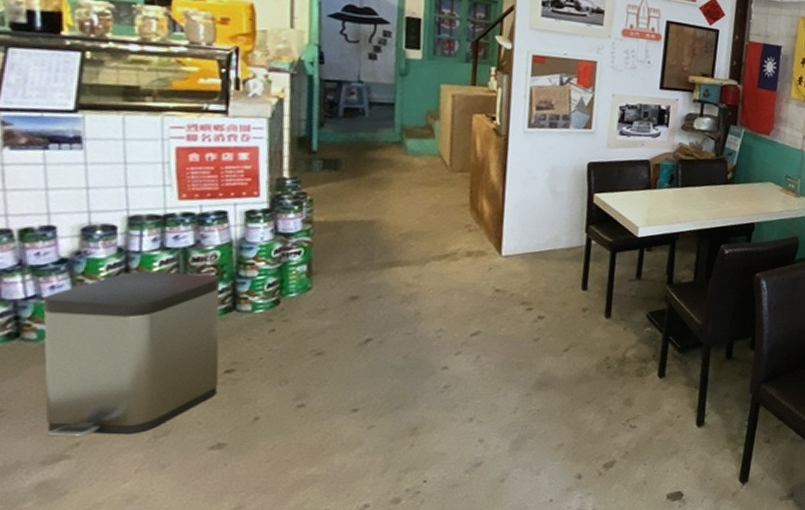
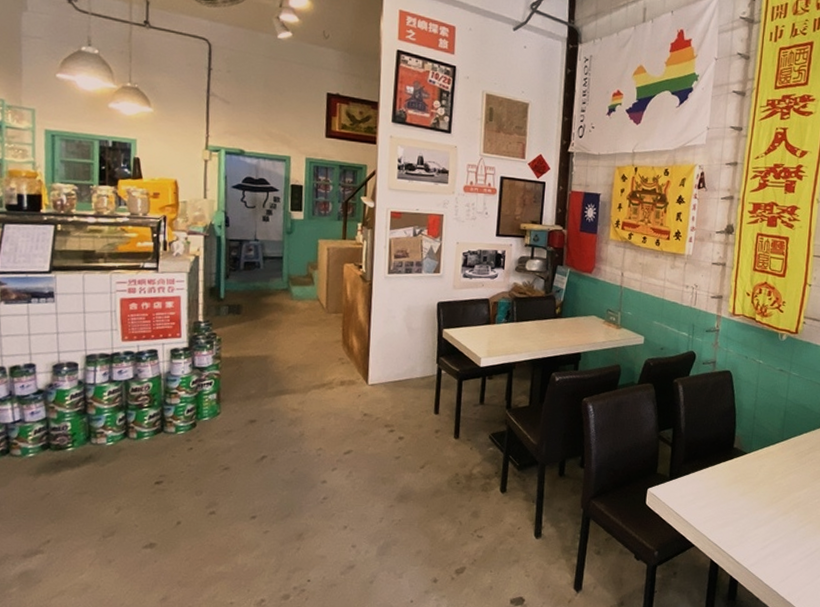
pedal bin: present [43,271,221,437] -> none [25,399,152,536]

